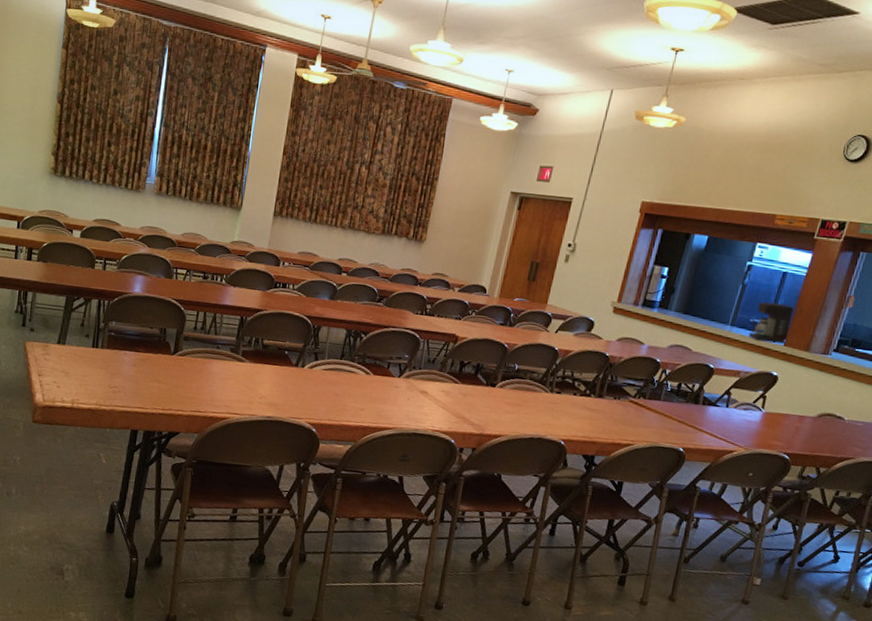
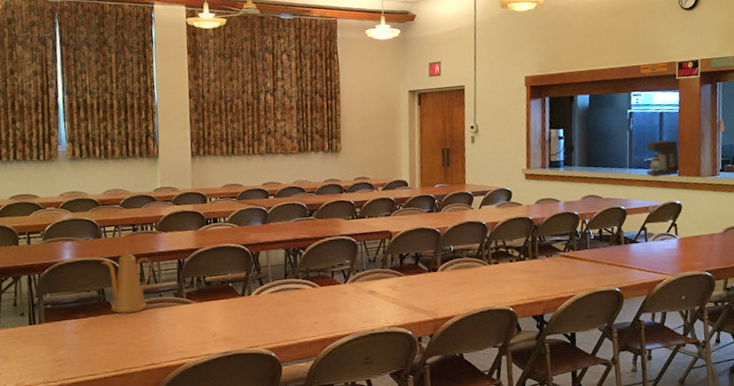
coffee pot: none [168,296,217,359] -> present [101,250,154,314]

